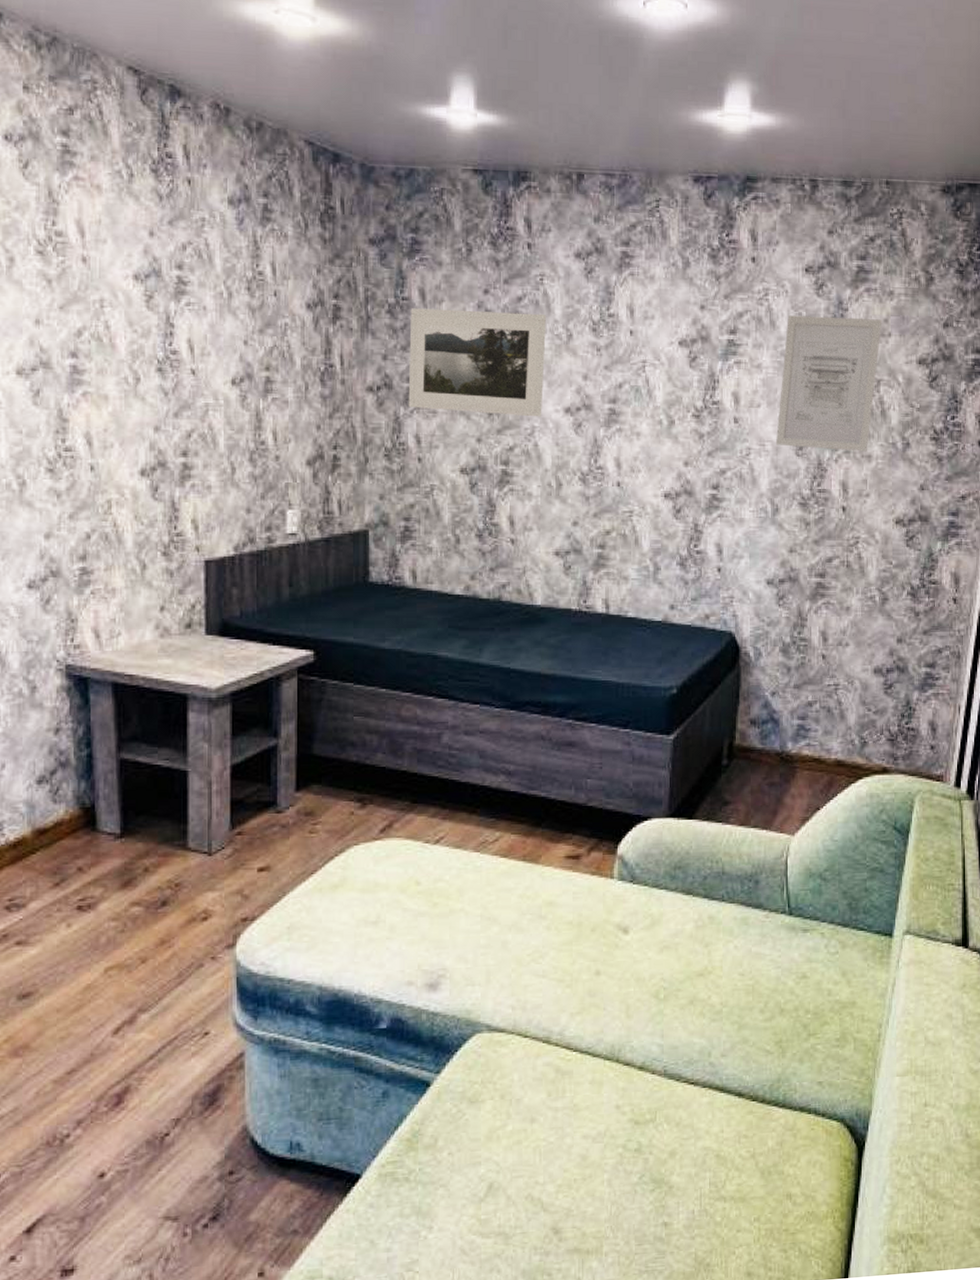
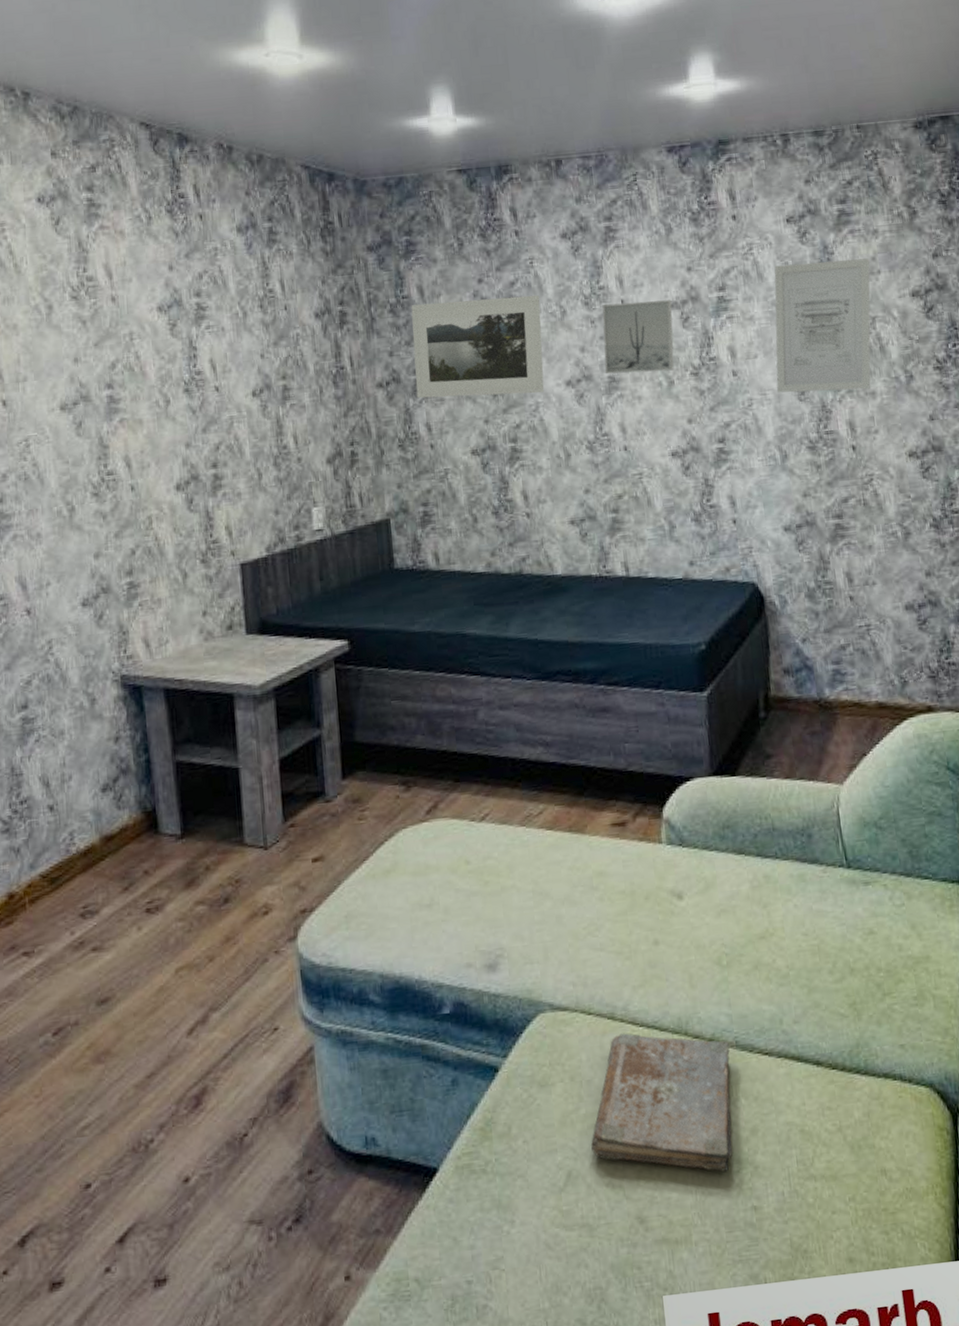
book: none [515,1057,658,1190] -> present [591,1033,733,1172]
wall art: none [605,333,681,410] -> present [602,300,674,374]

